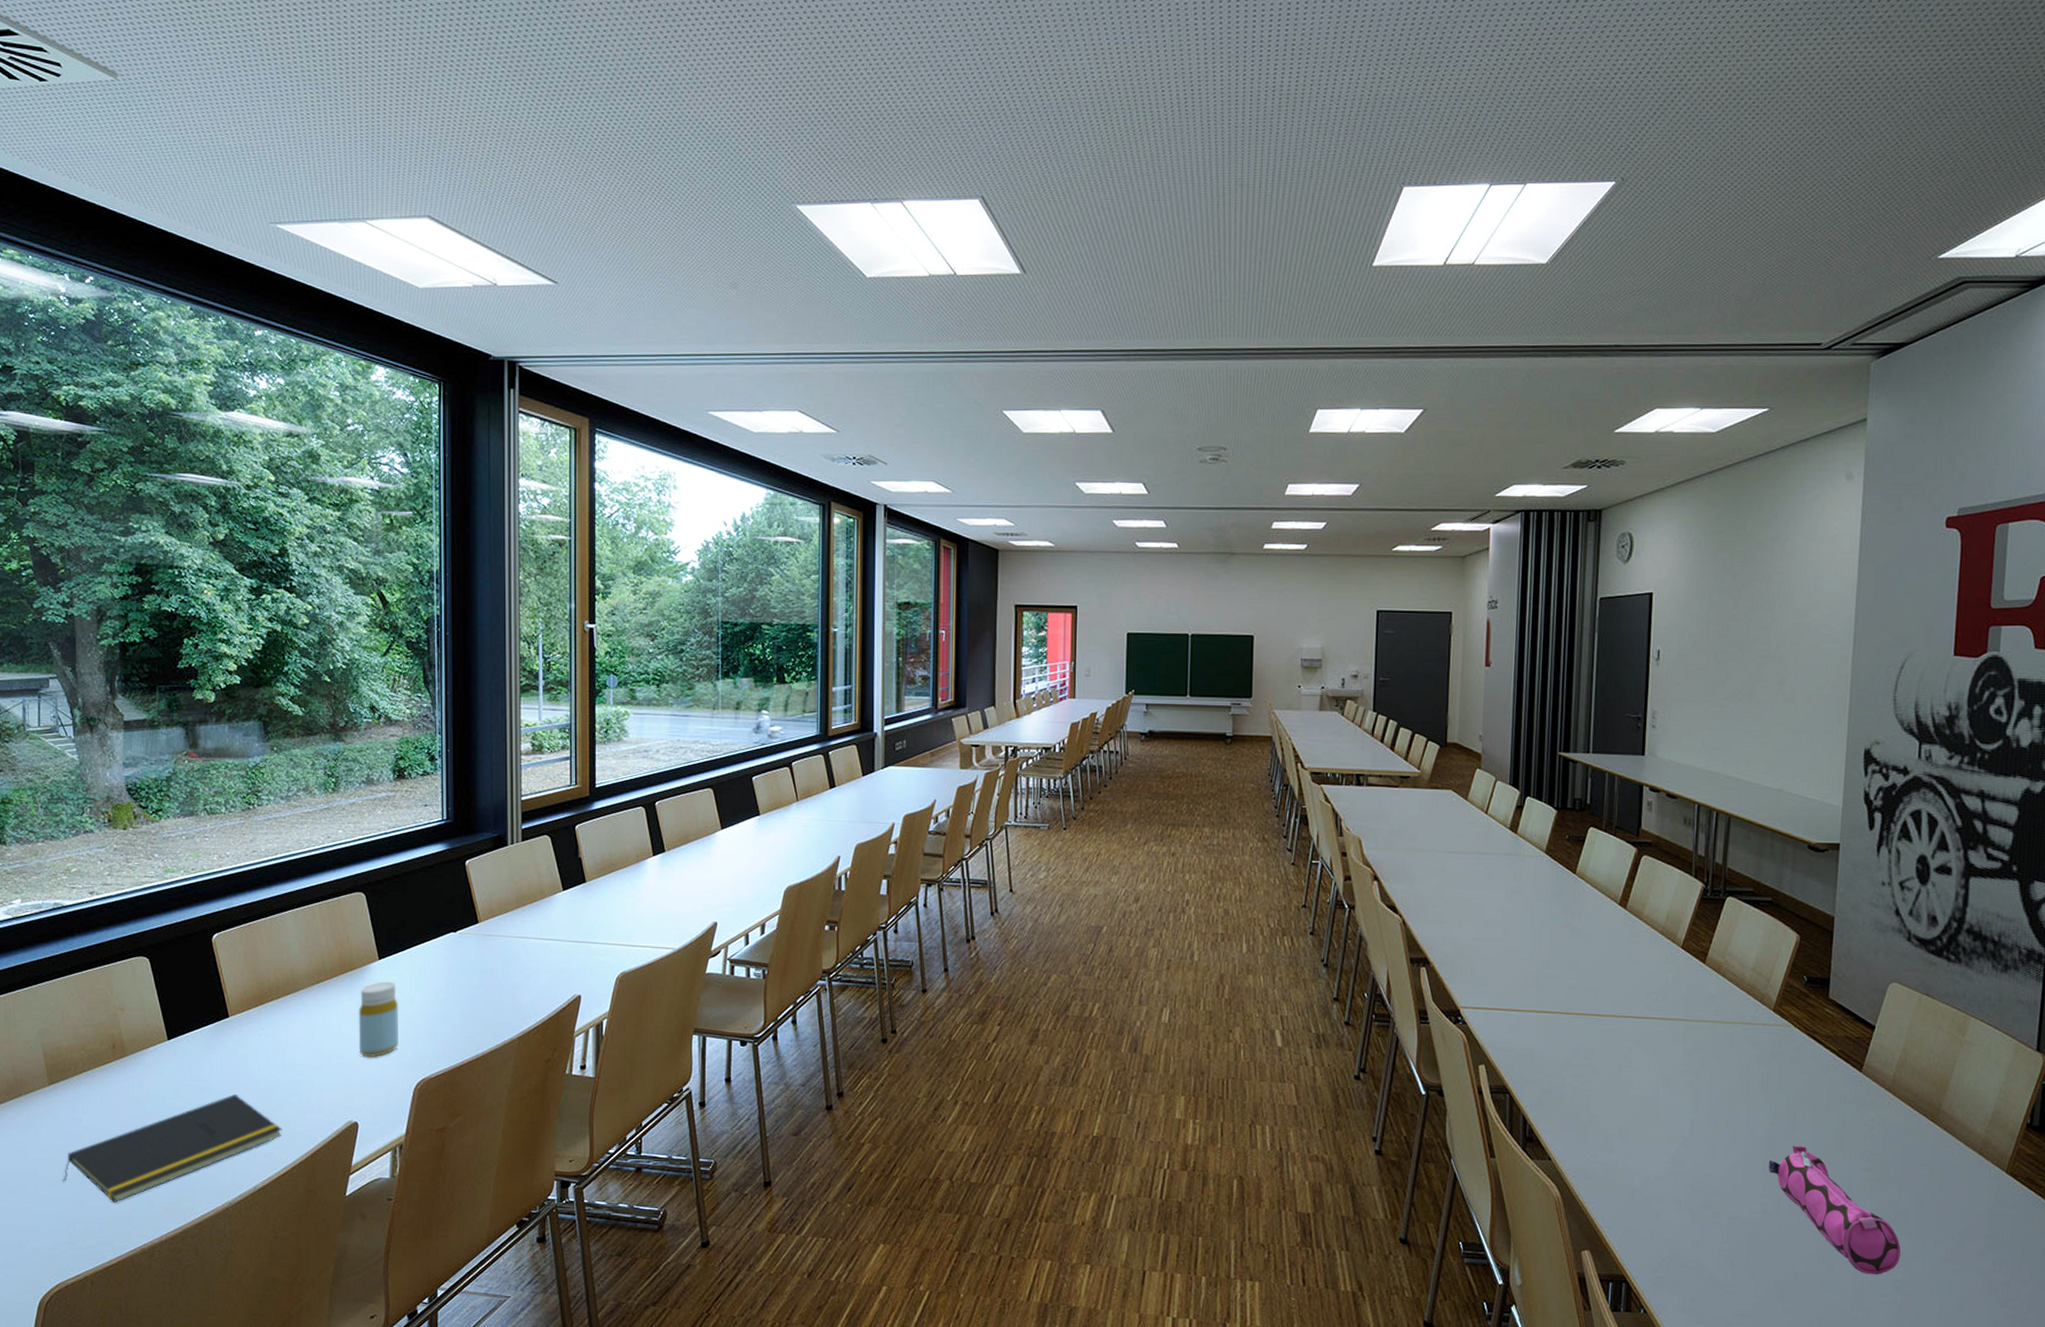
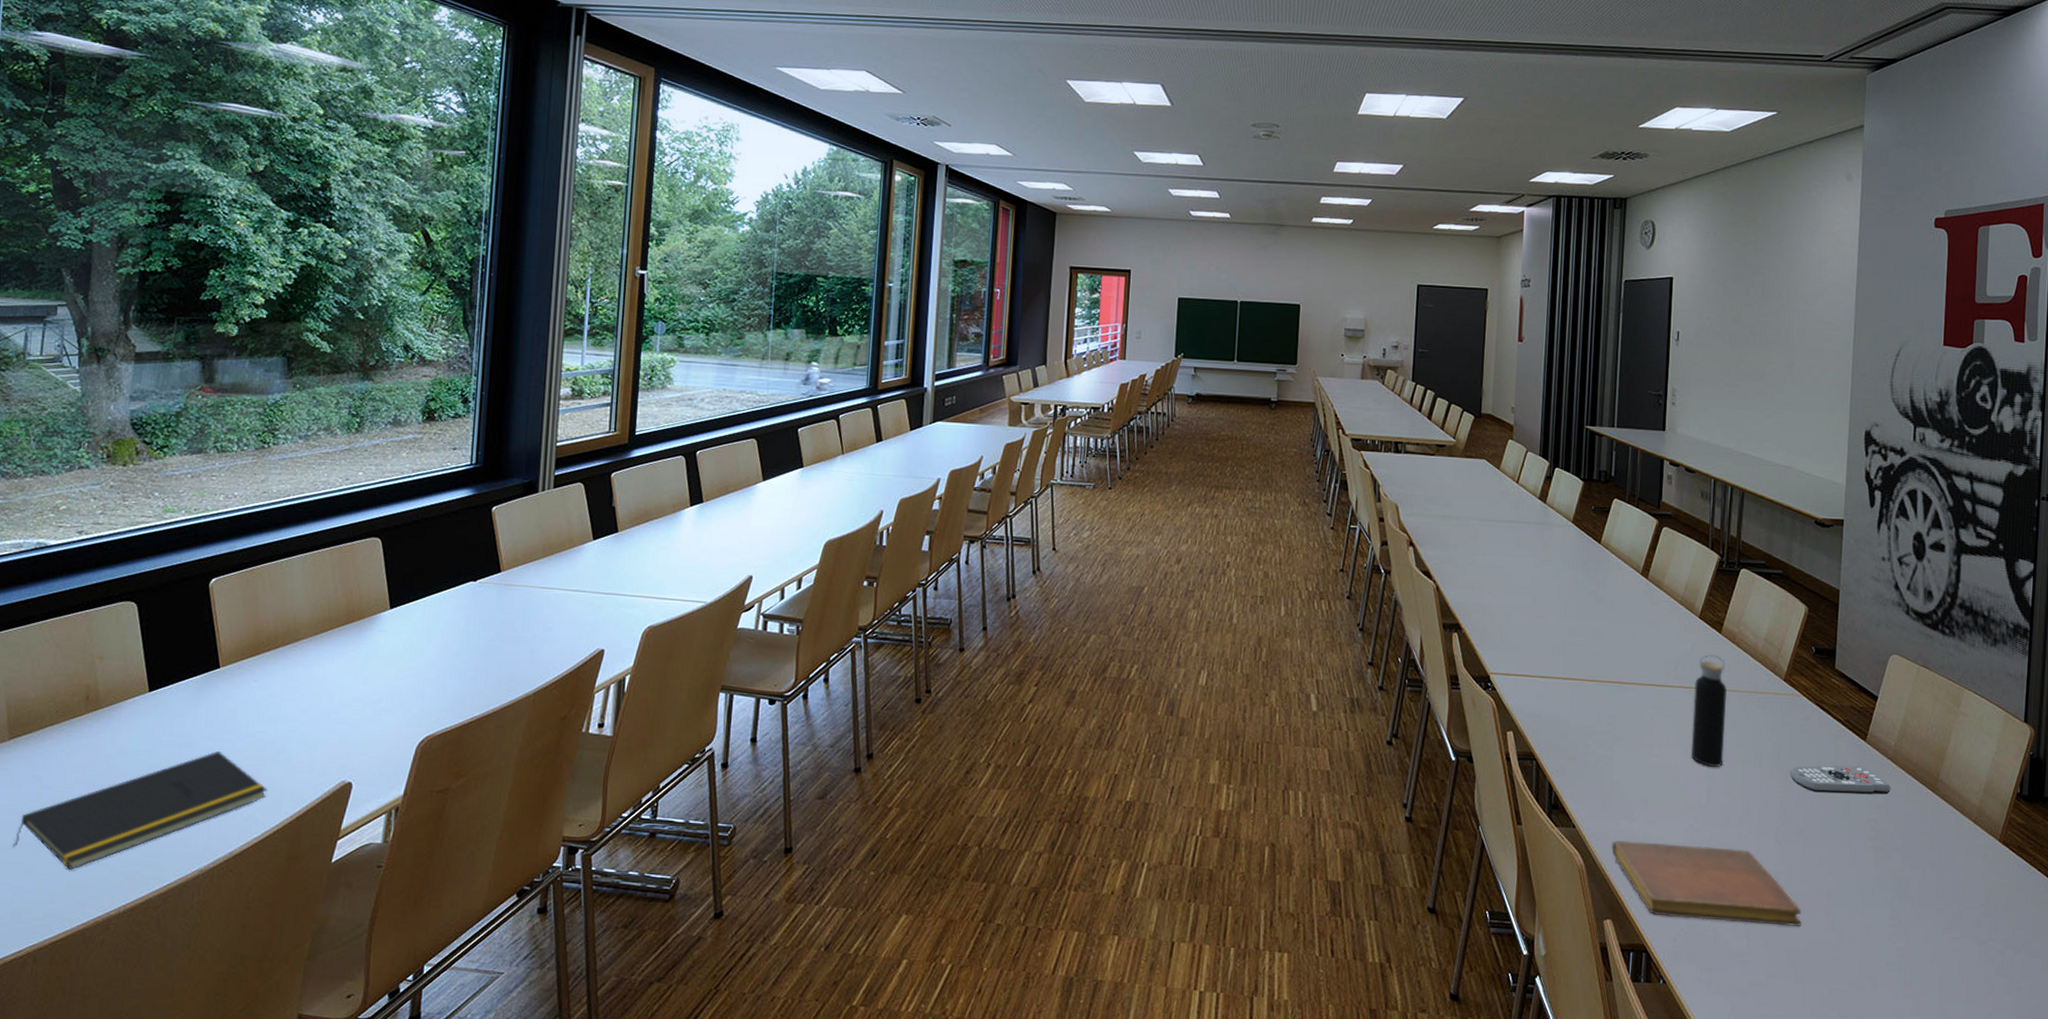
bottle: present [358,981,399,1058] -> none [359,632,408,713]
notebook: none [1589,1172,1791,1258] -> present [1612,840,1802,926]
water bottle: none [1672,985,1711,1099] -> present [1690,654,1727,767]
pencil case: present [1768,1145,1901,1275] -> none [1780,813,1904,944]
remote control: none [1778,1096,1888,1126] -> present [1789,765,1891,795]

